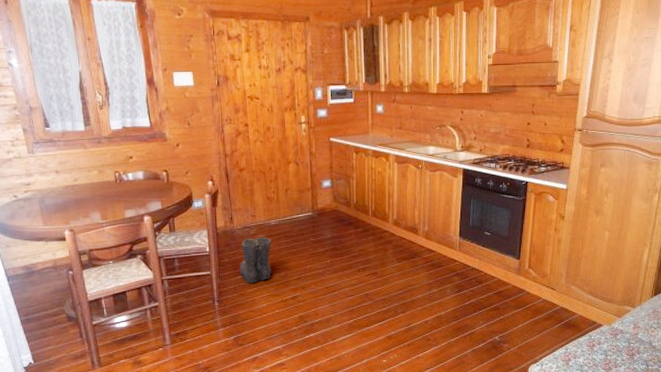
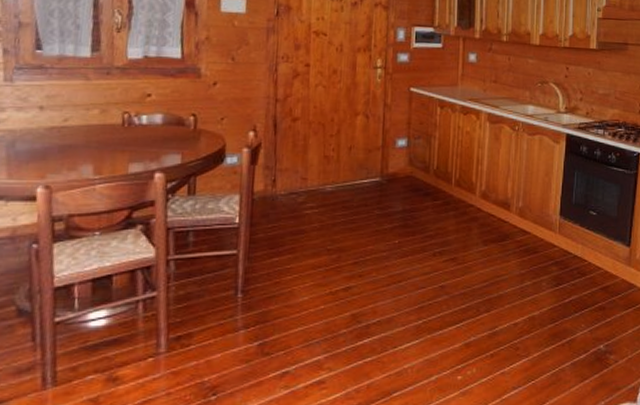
boots: present [238,236,272,283] -> none [276,206,324,268]

